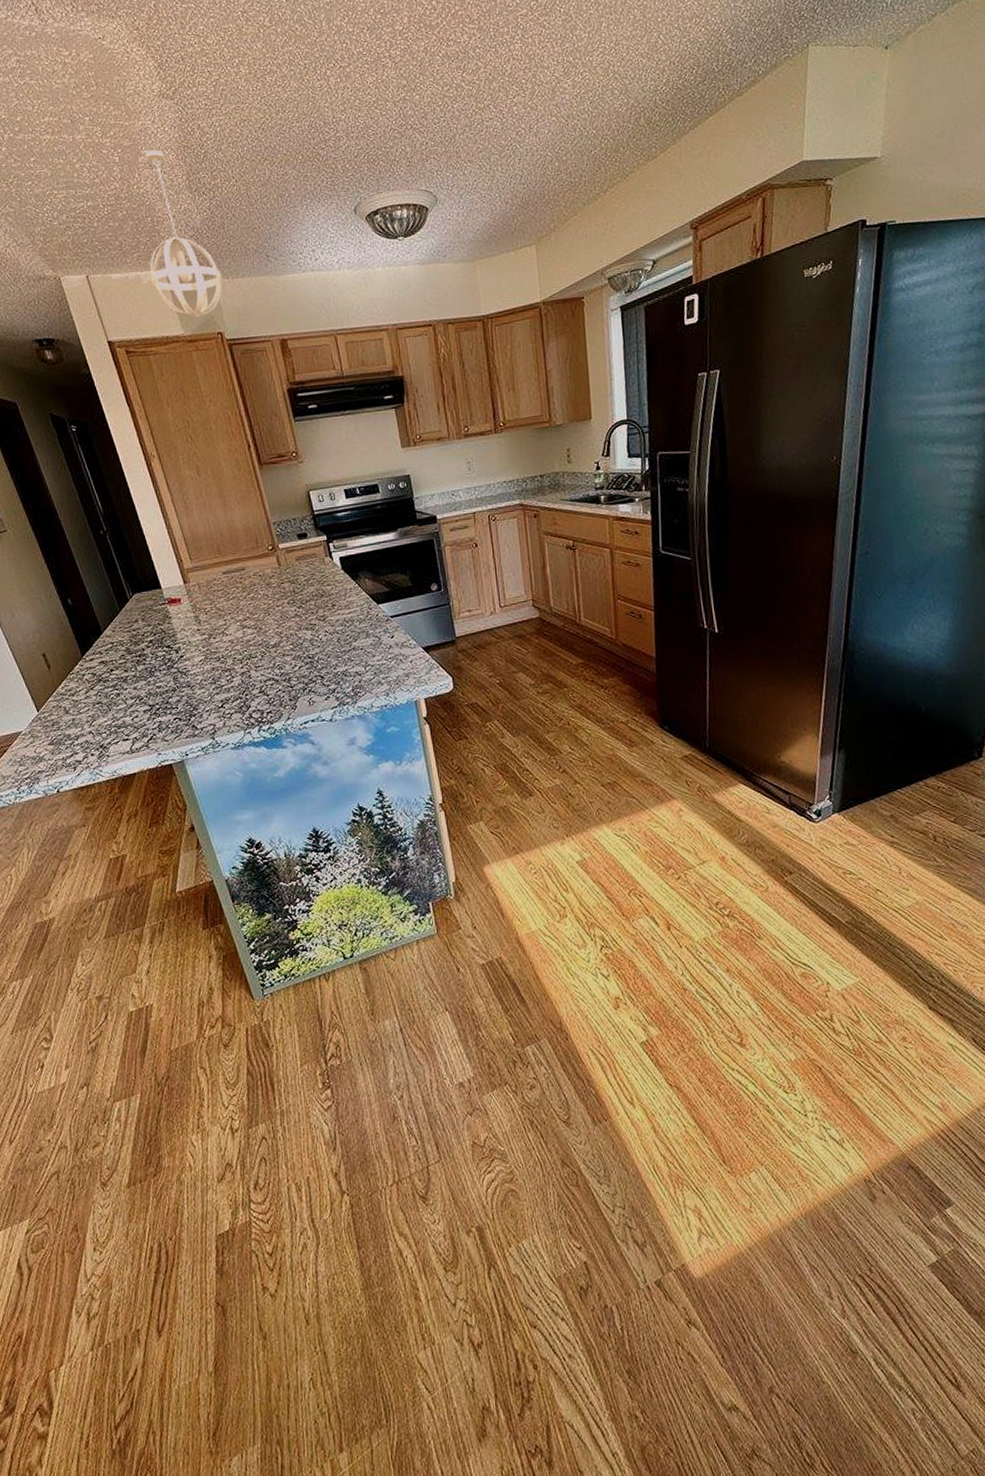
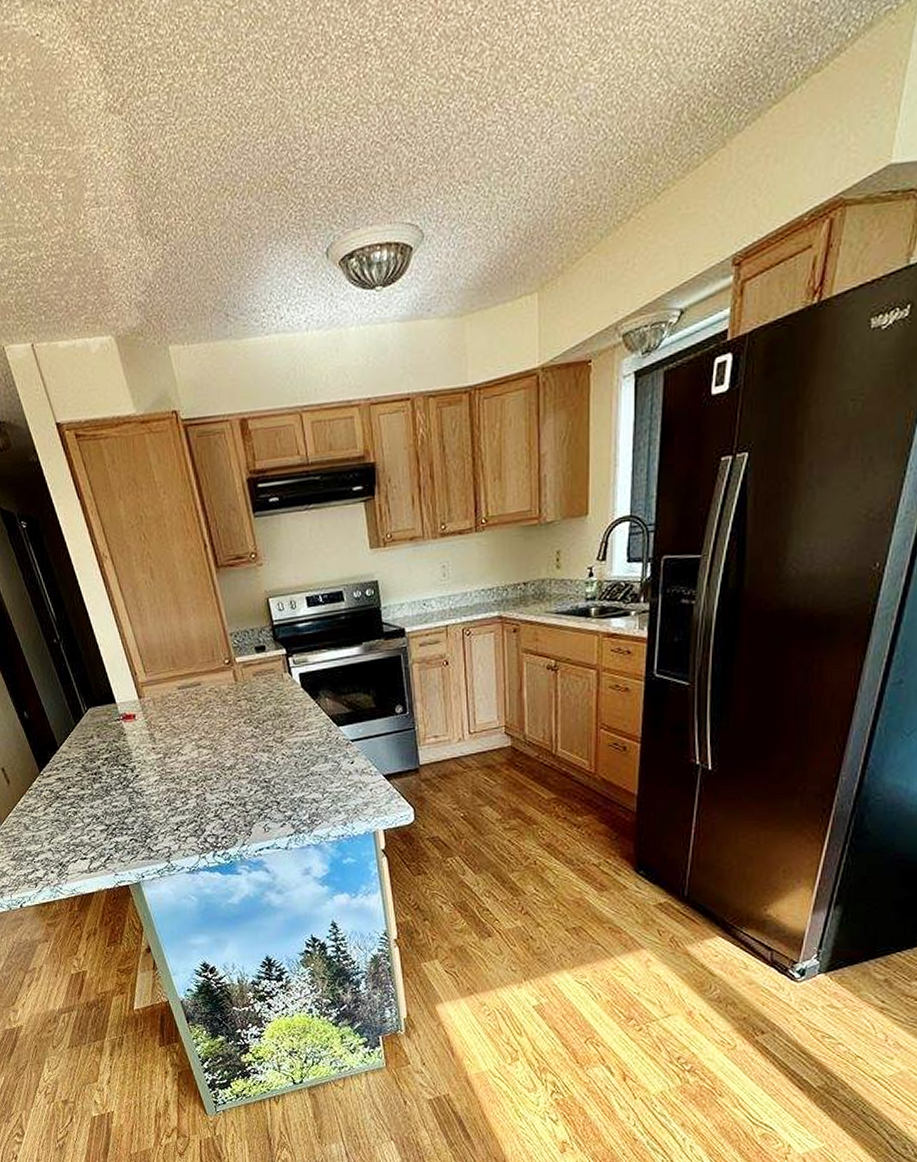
pendant light: present [145,150,223,317] -> none [91,182,177,393]

